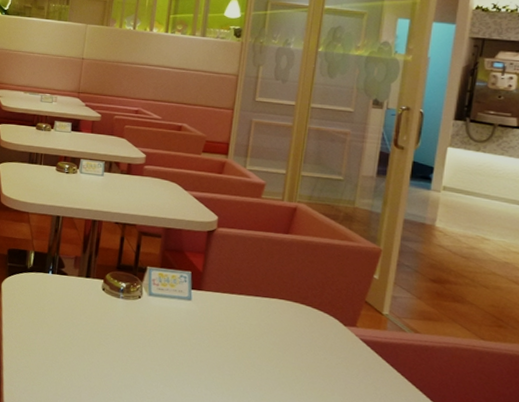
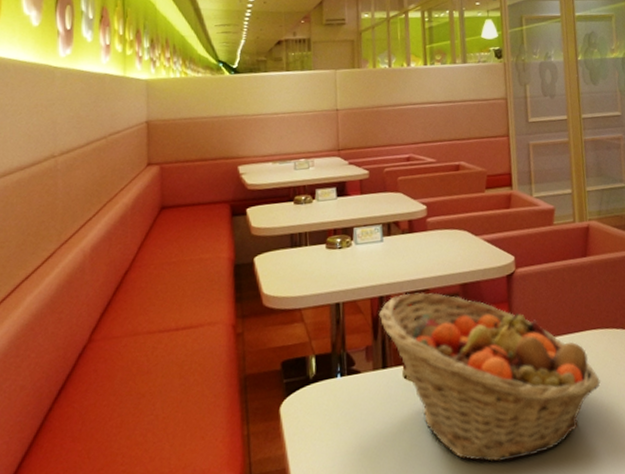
fruit basket: none [90,222,279,387] -> present [378,292,600,462]

